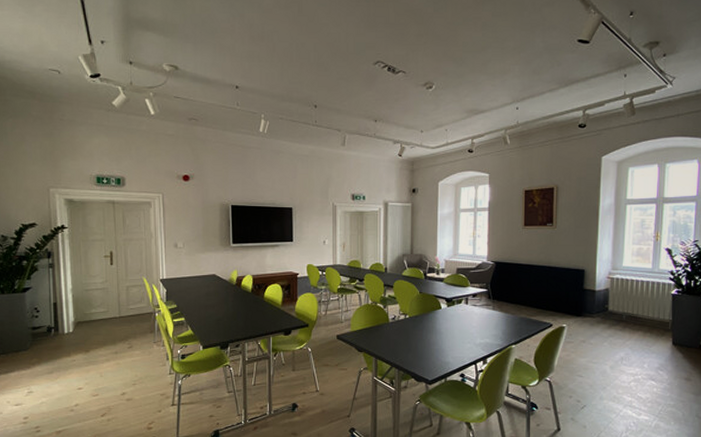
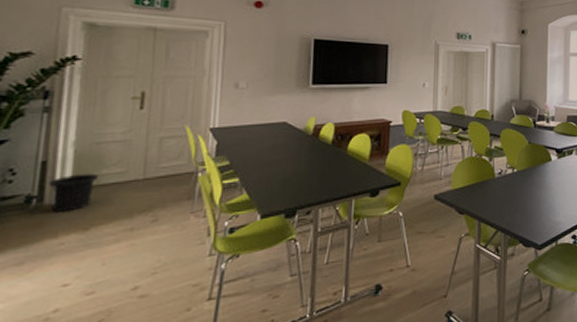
trash can: none [60,312,90,339] -> present [49,173,98,212]

